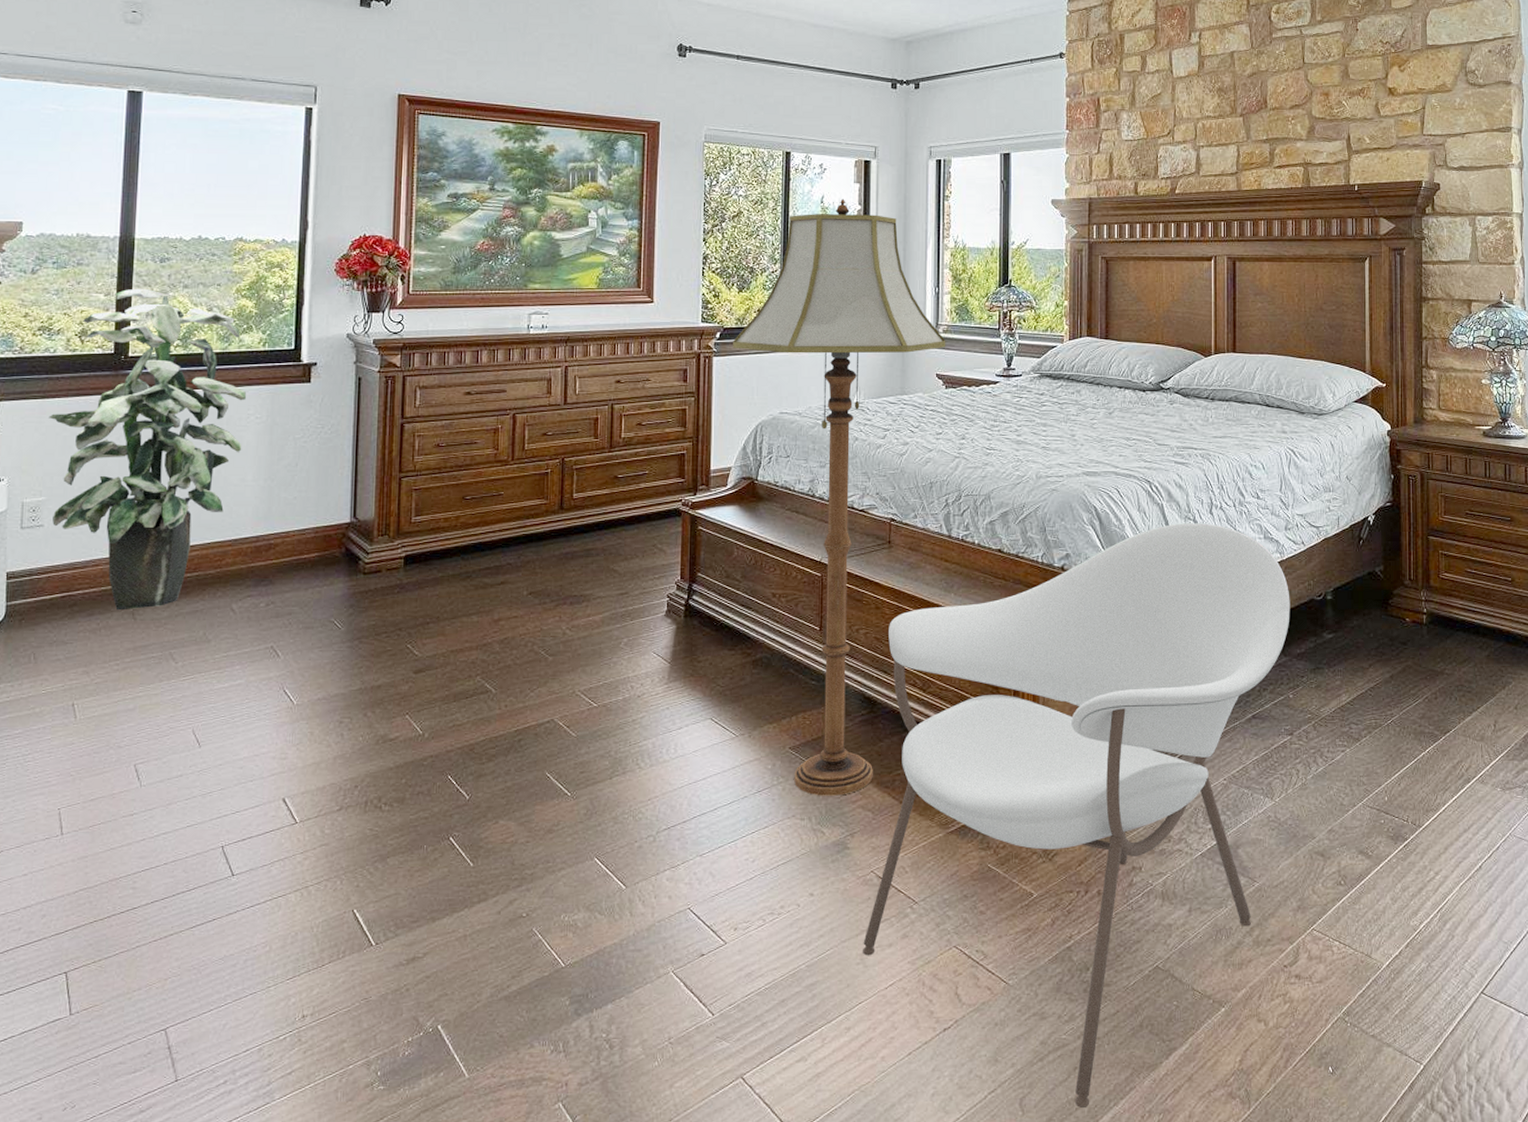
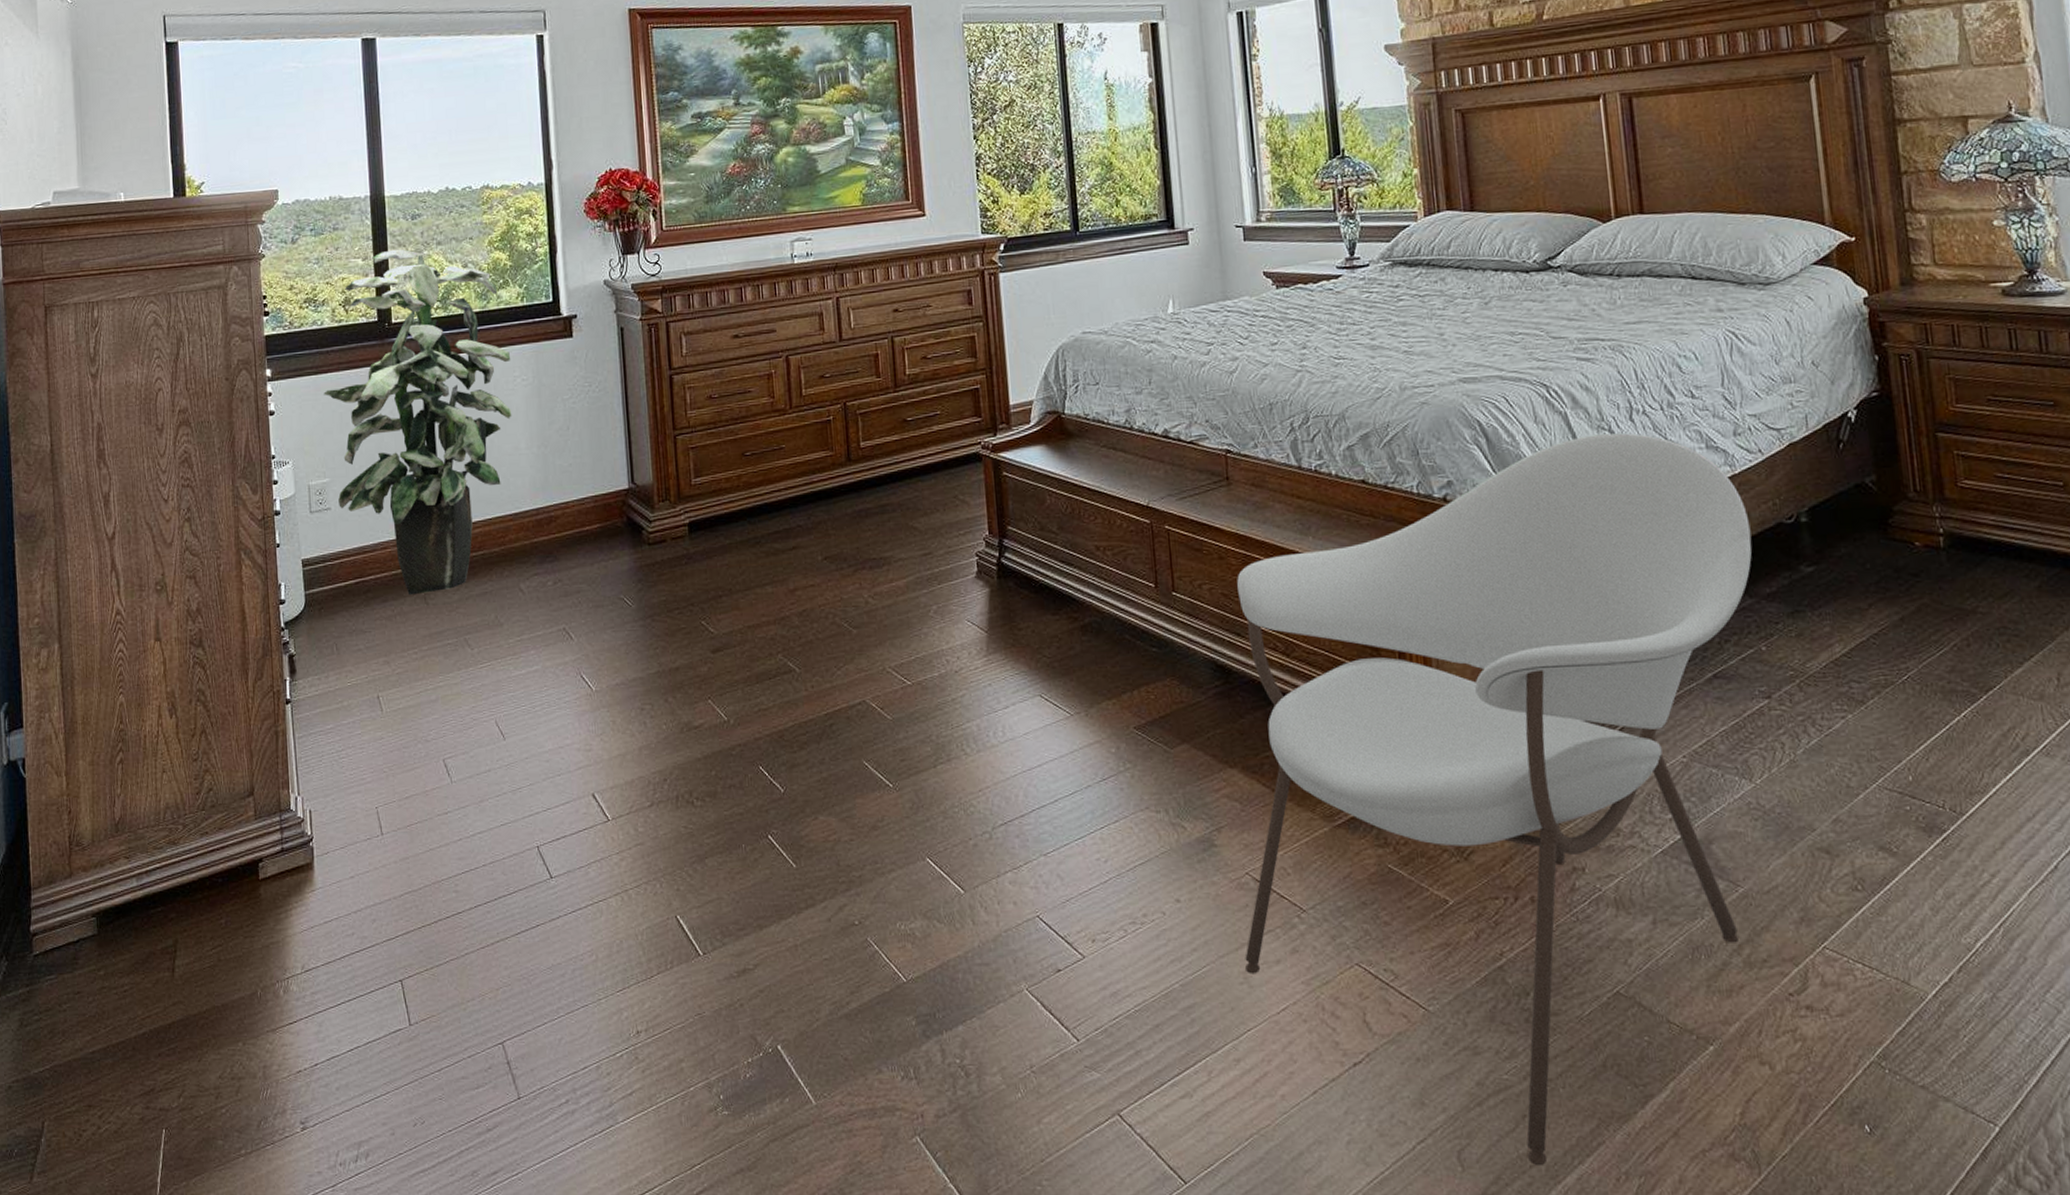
floor lamp: present [733,198,946,796] -> none [1020,72,1272,784]

